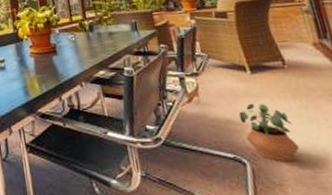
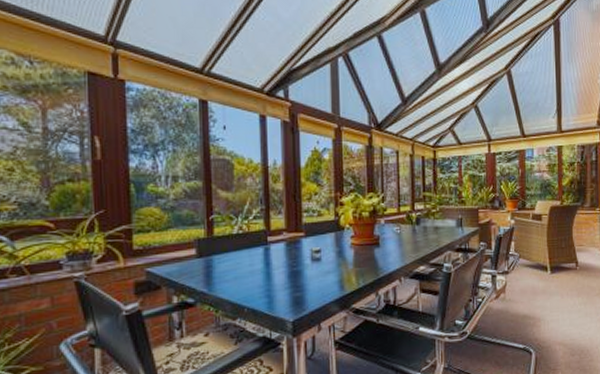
potted plant: present [238,103,300,162] -> none [534,300,574,350]

